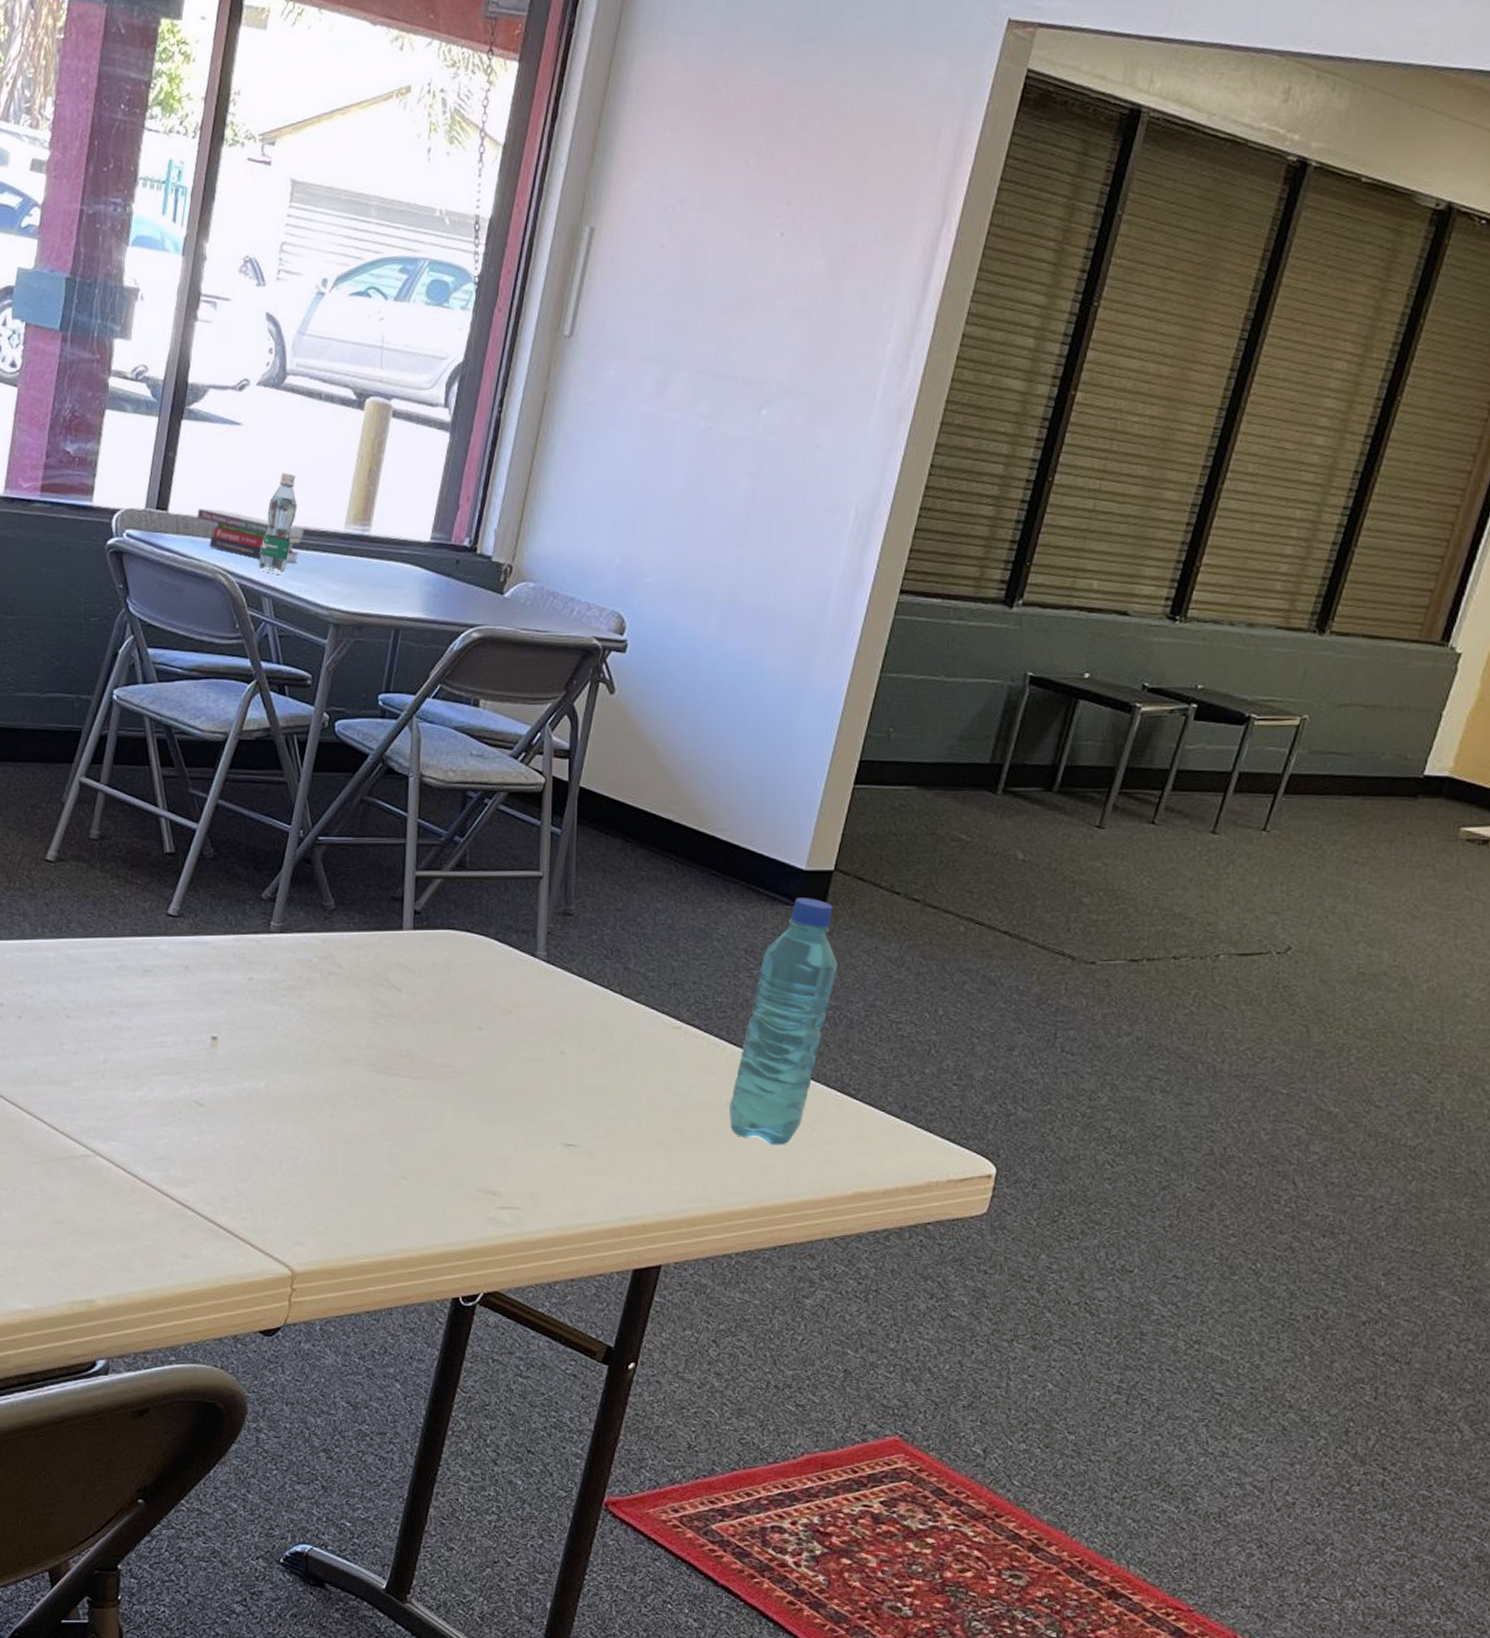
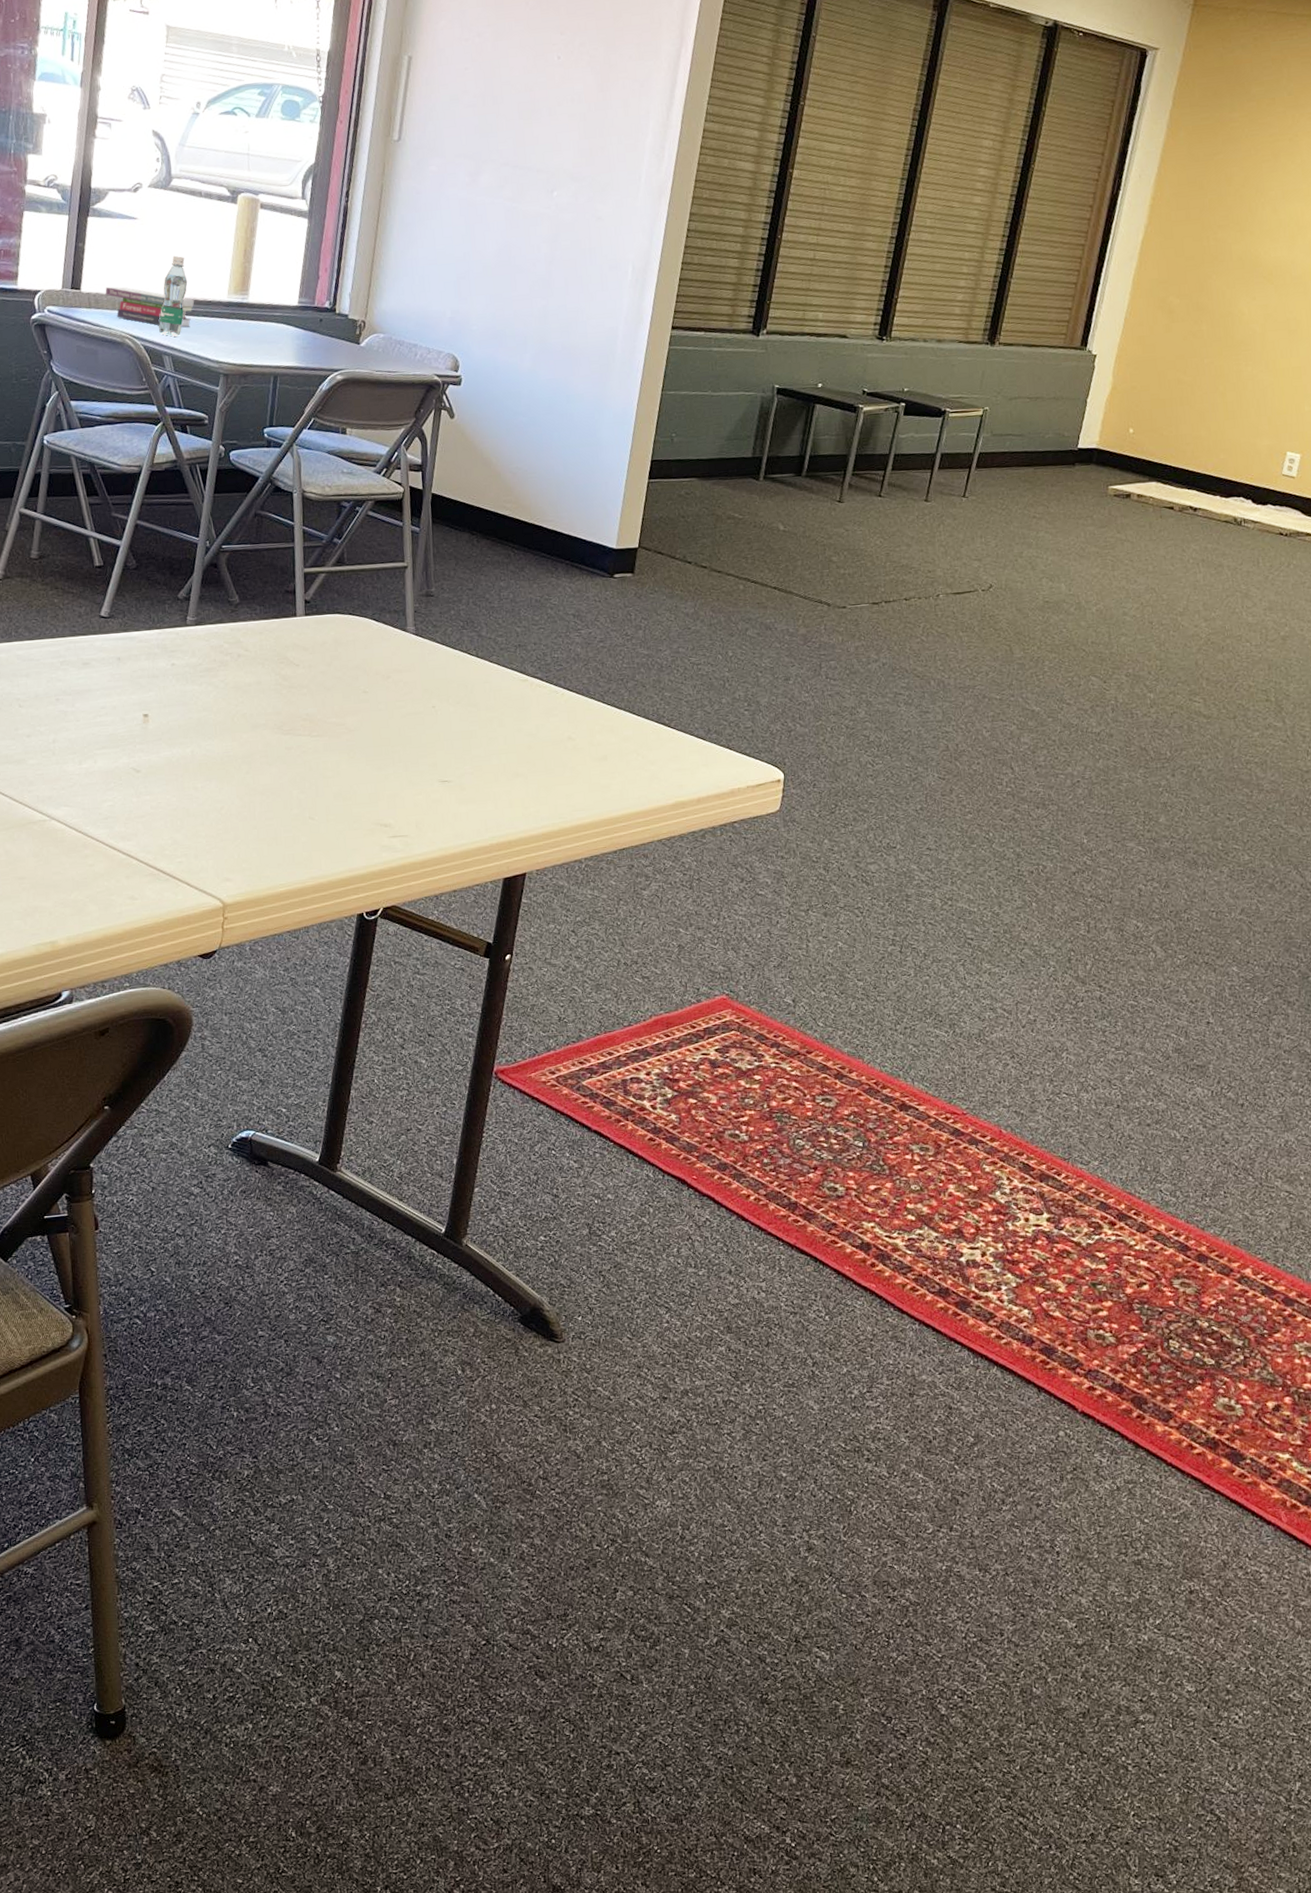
water bottle: present [728,897,838,1145] -> none [570,570,648,769]

